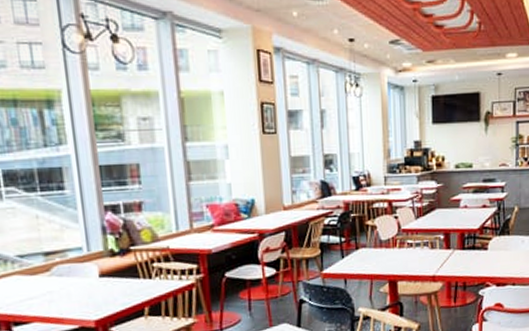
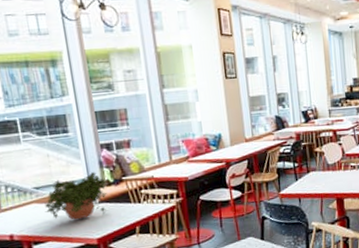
potted plant: none [30,238,111,297] -> present [45,171,108,220]

